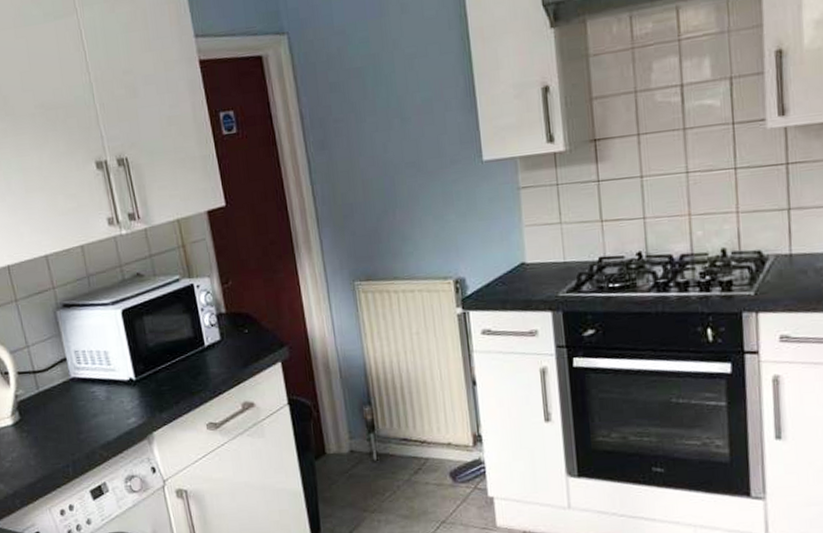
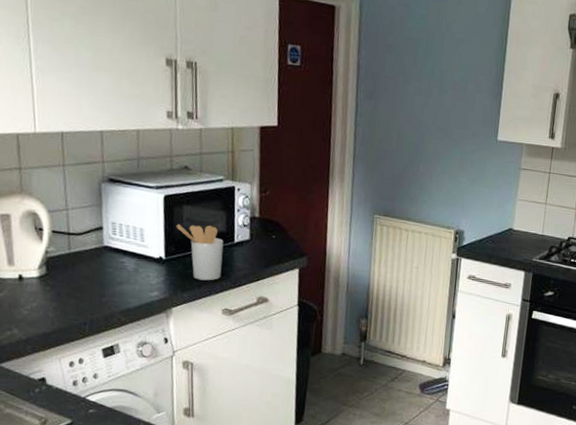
utensil holder: none [140,333,198,396] -> present [176,223,224,281]

